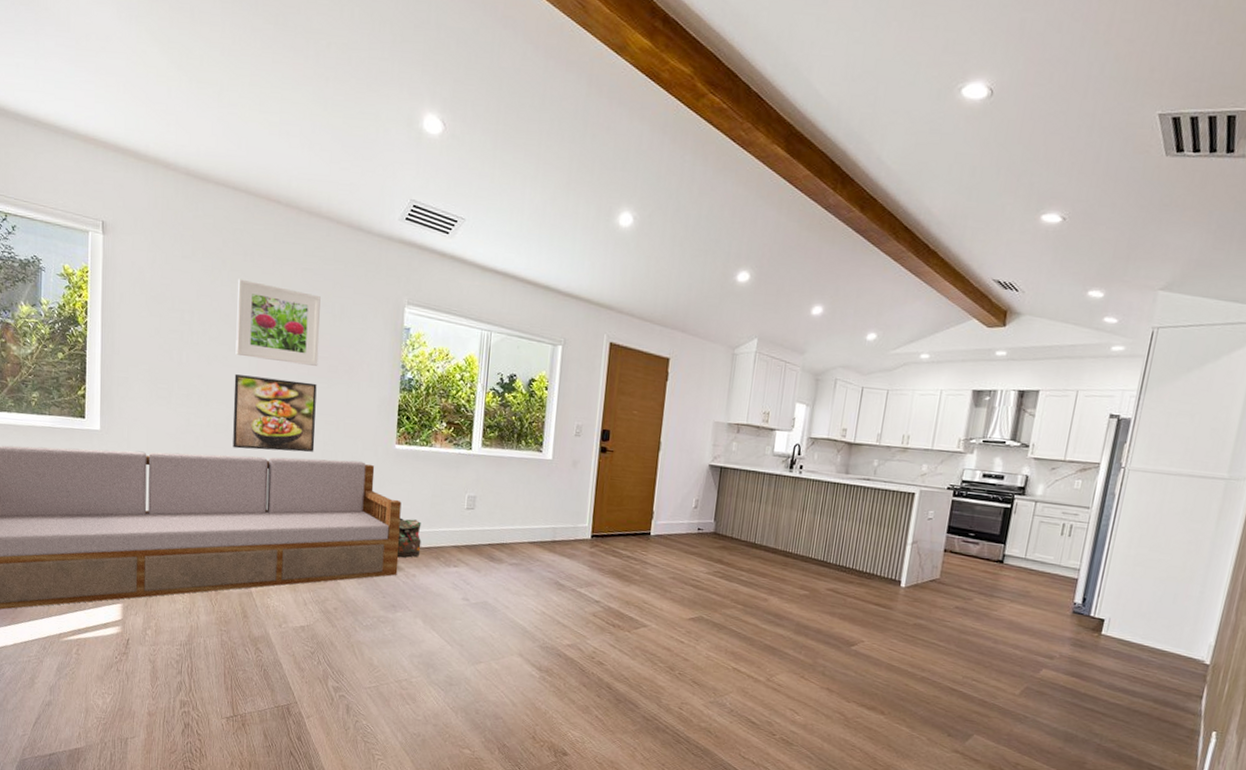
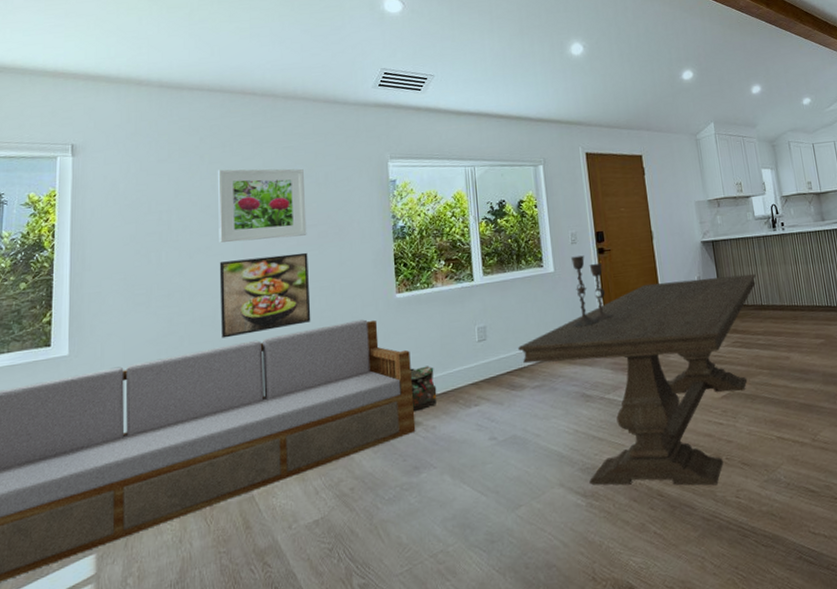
dining table: none [503,494,757,693] -> present [518,273,756,486]
candlestick: none [559,449,601,521] -> present [571,255,612,328]

